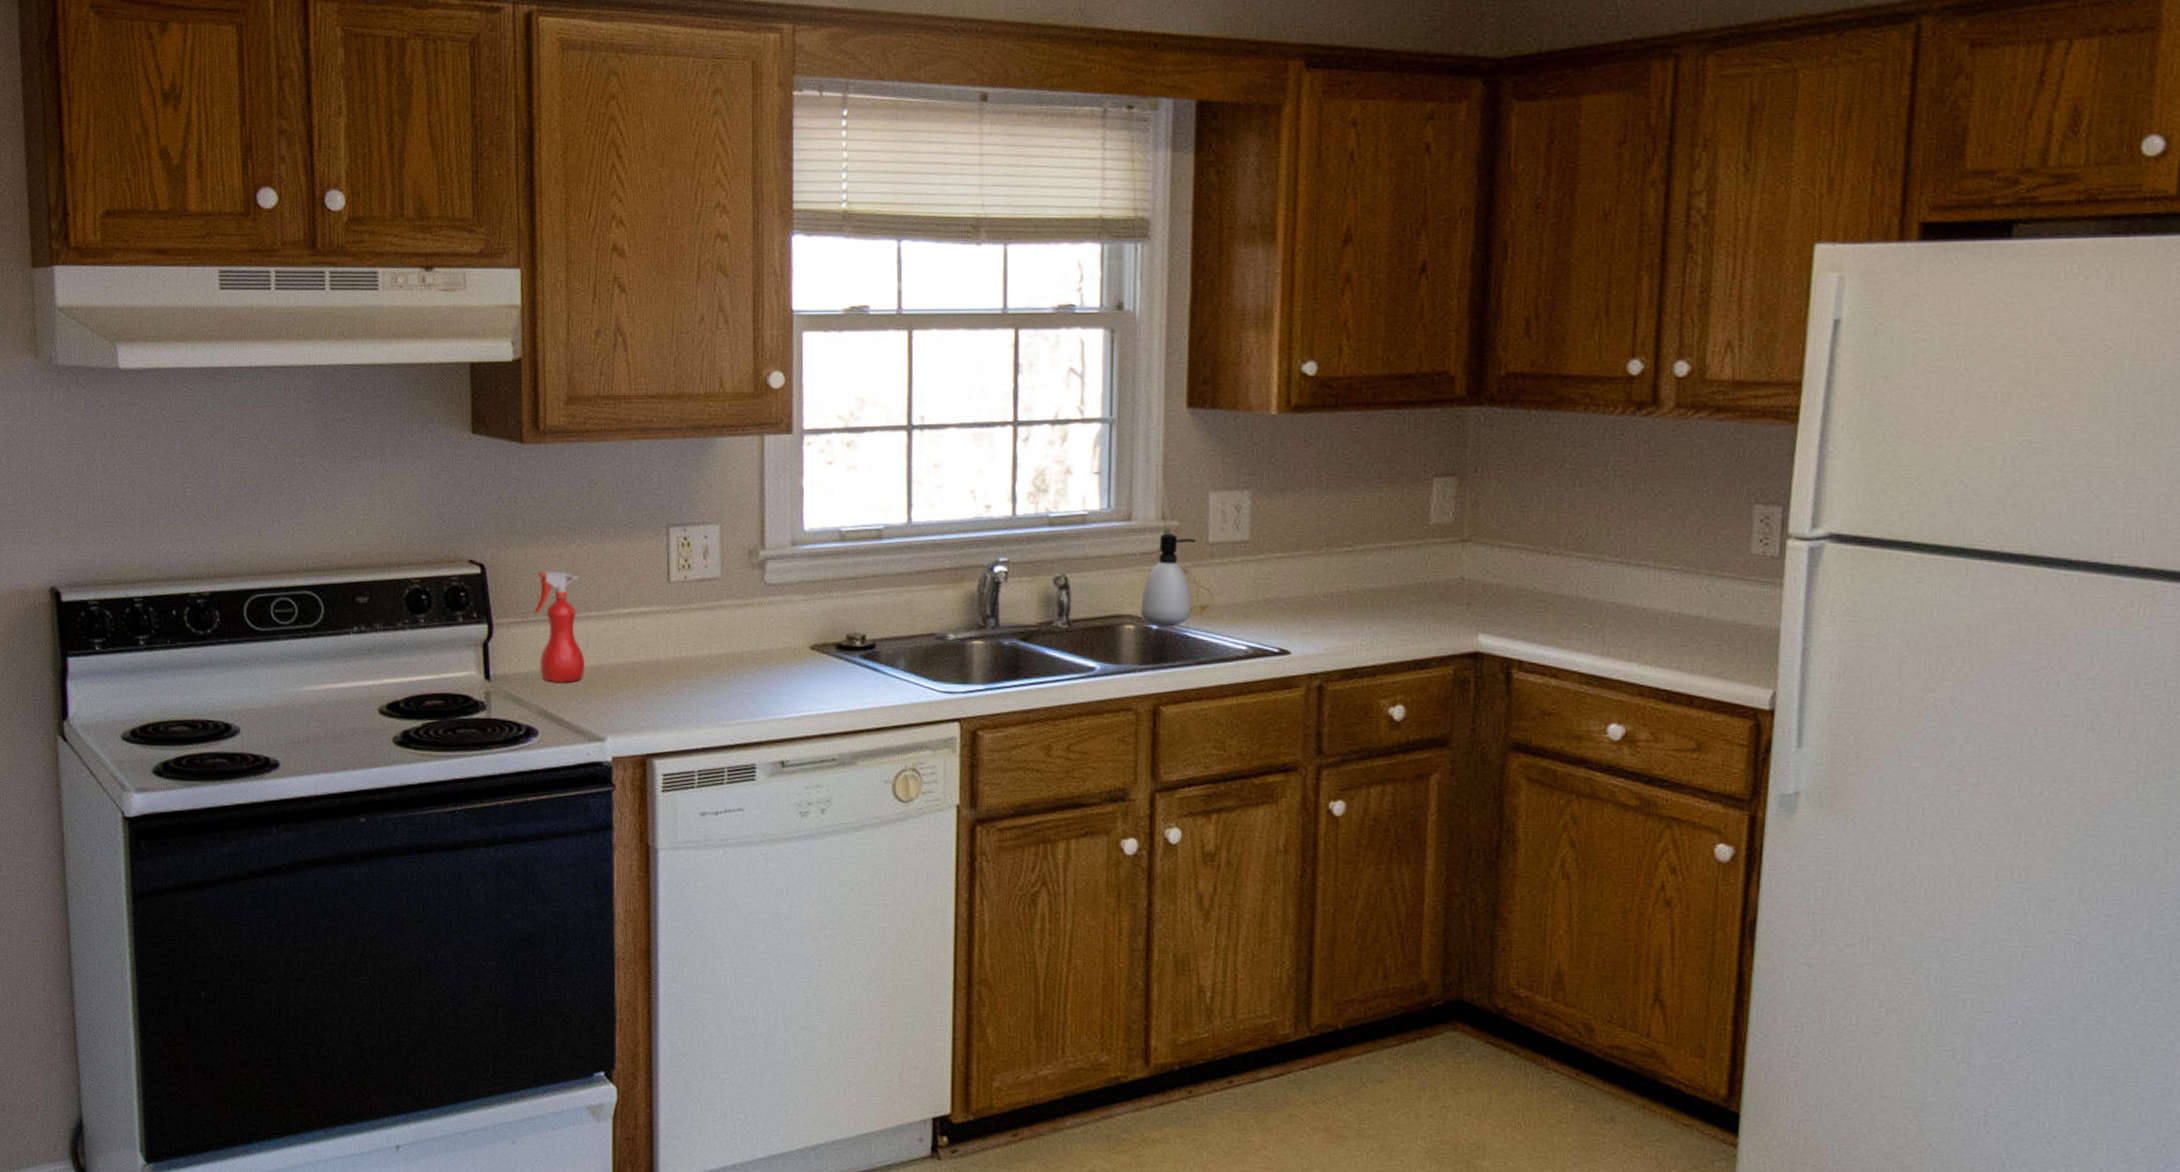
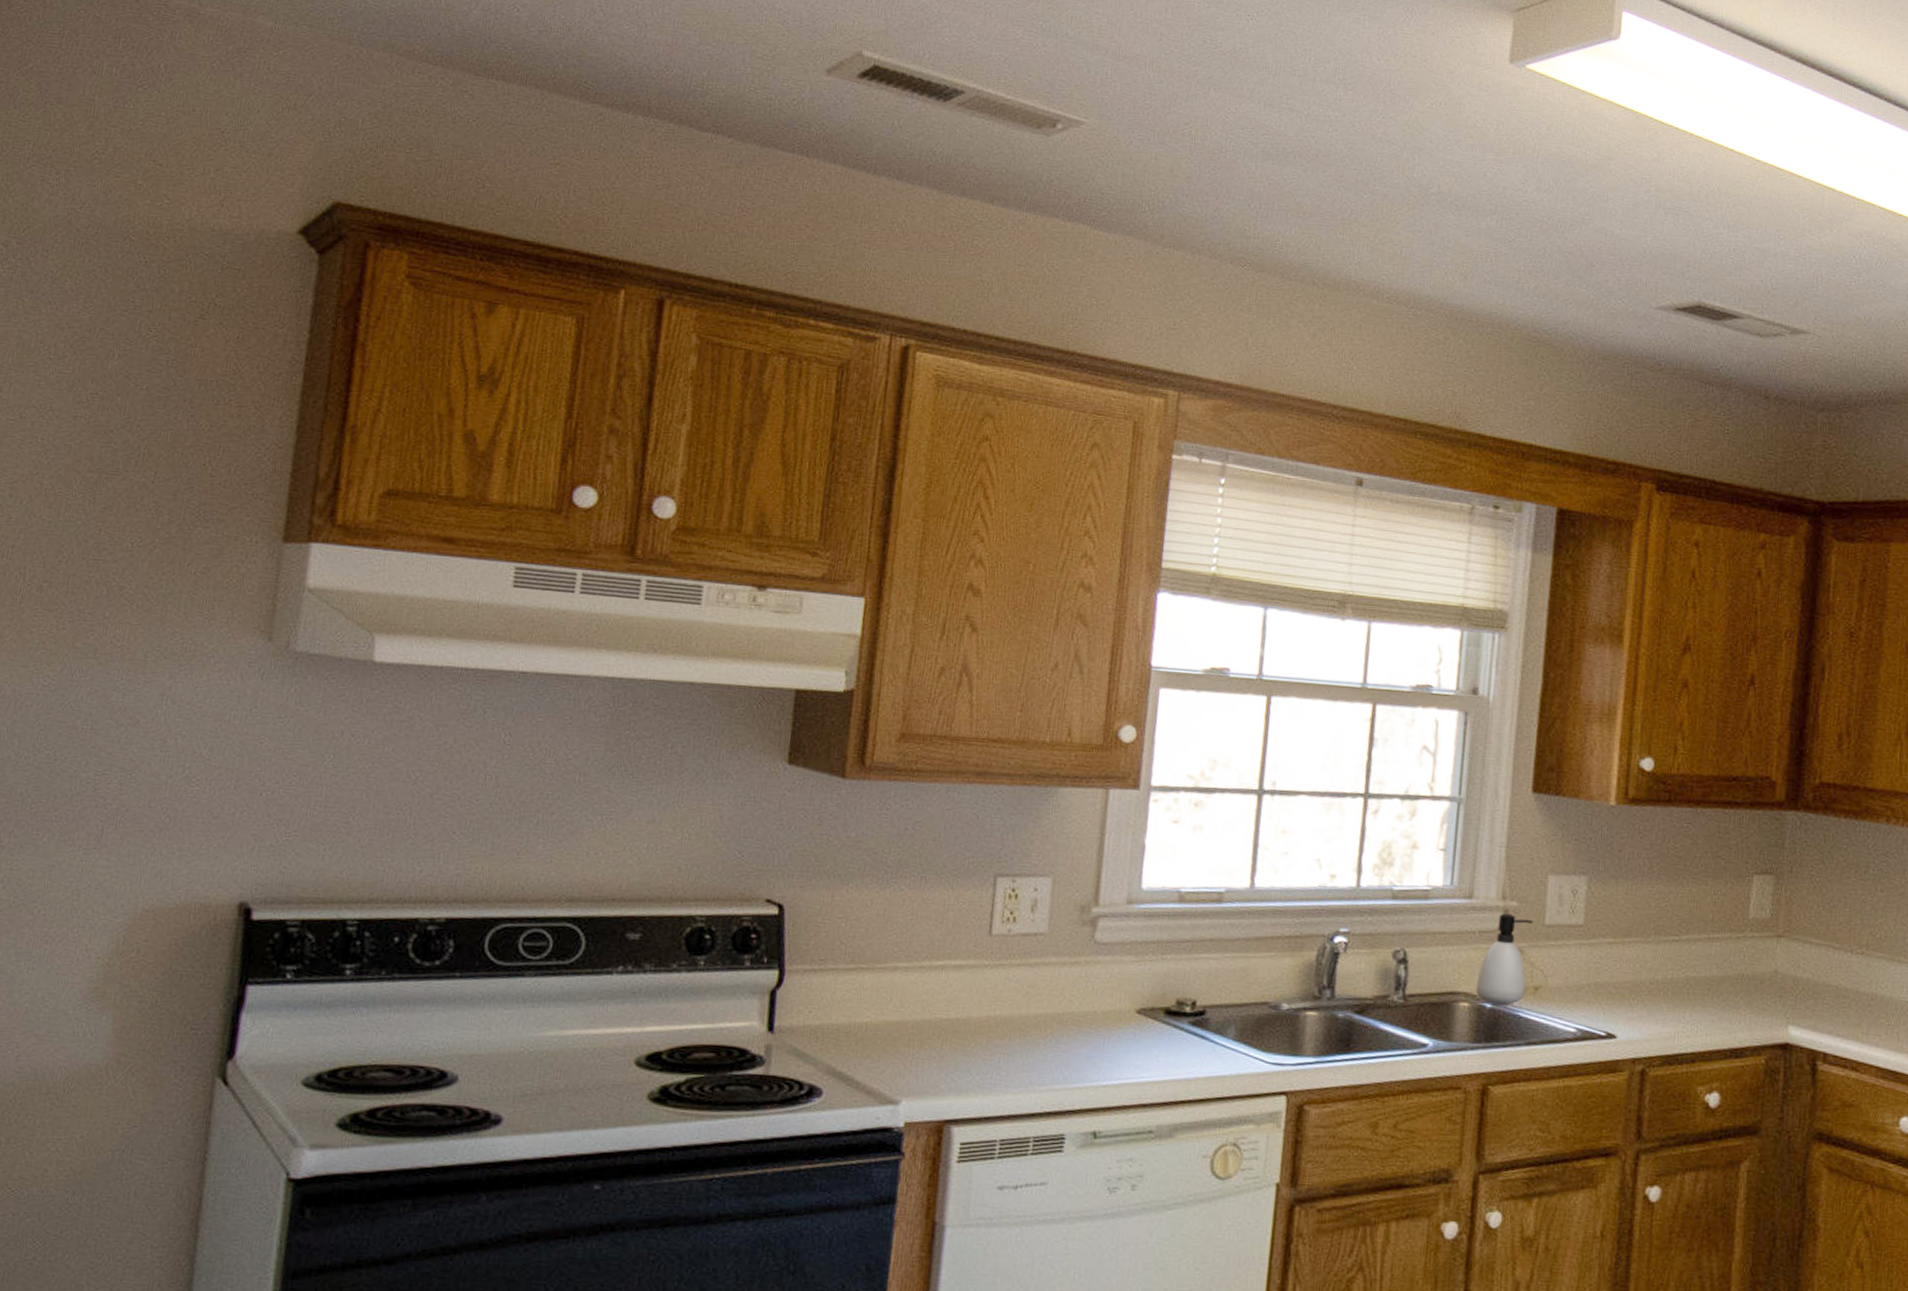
spray bottle: present [534,571,585,683] -> none [833,916,891,1039]

